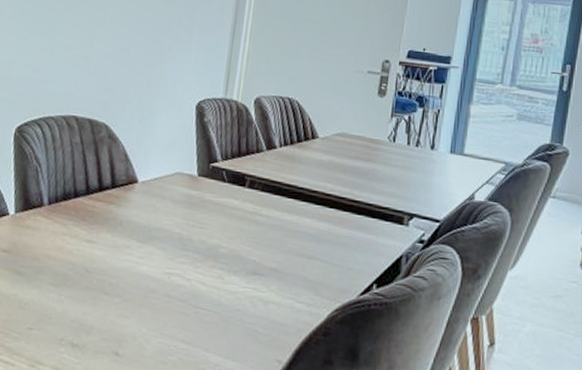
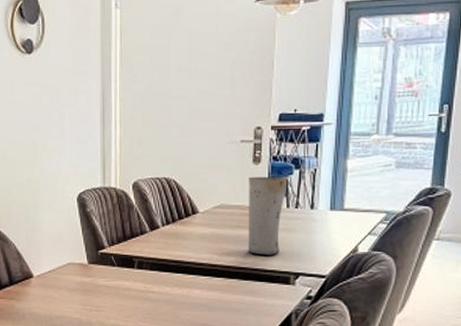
vase: none [364,108,411,192] -> present [248,176,288,255]

